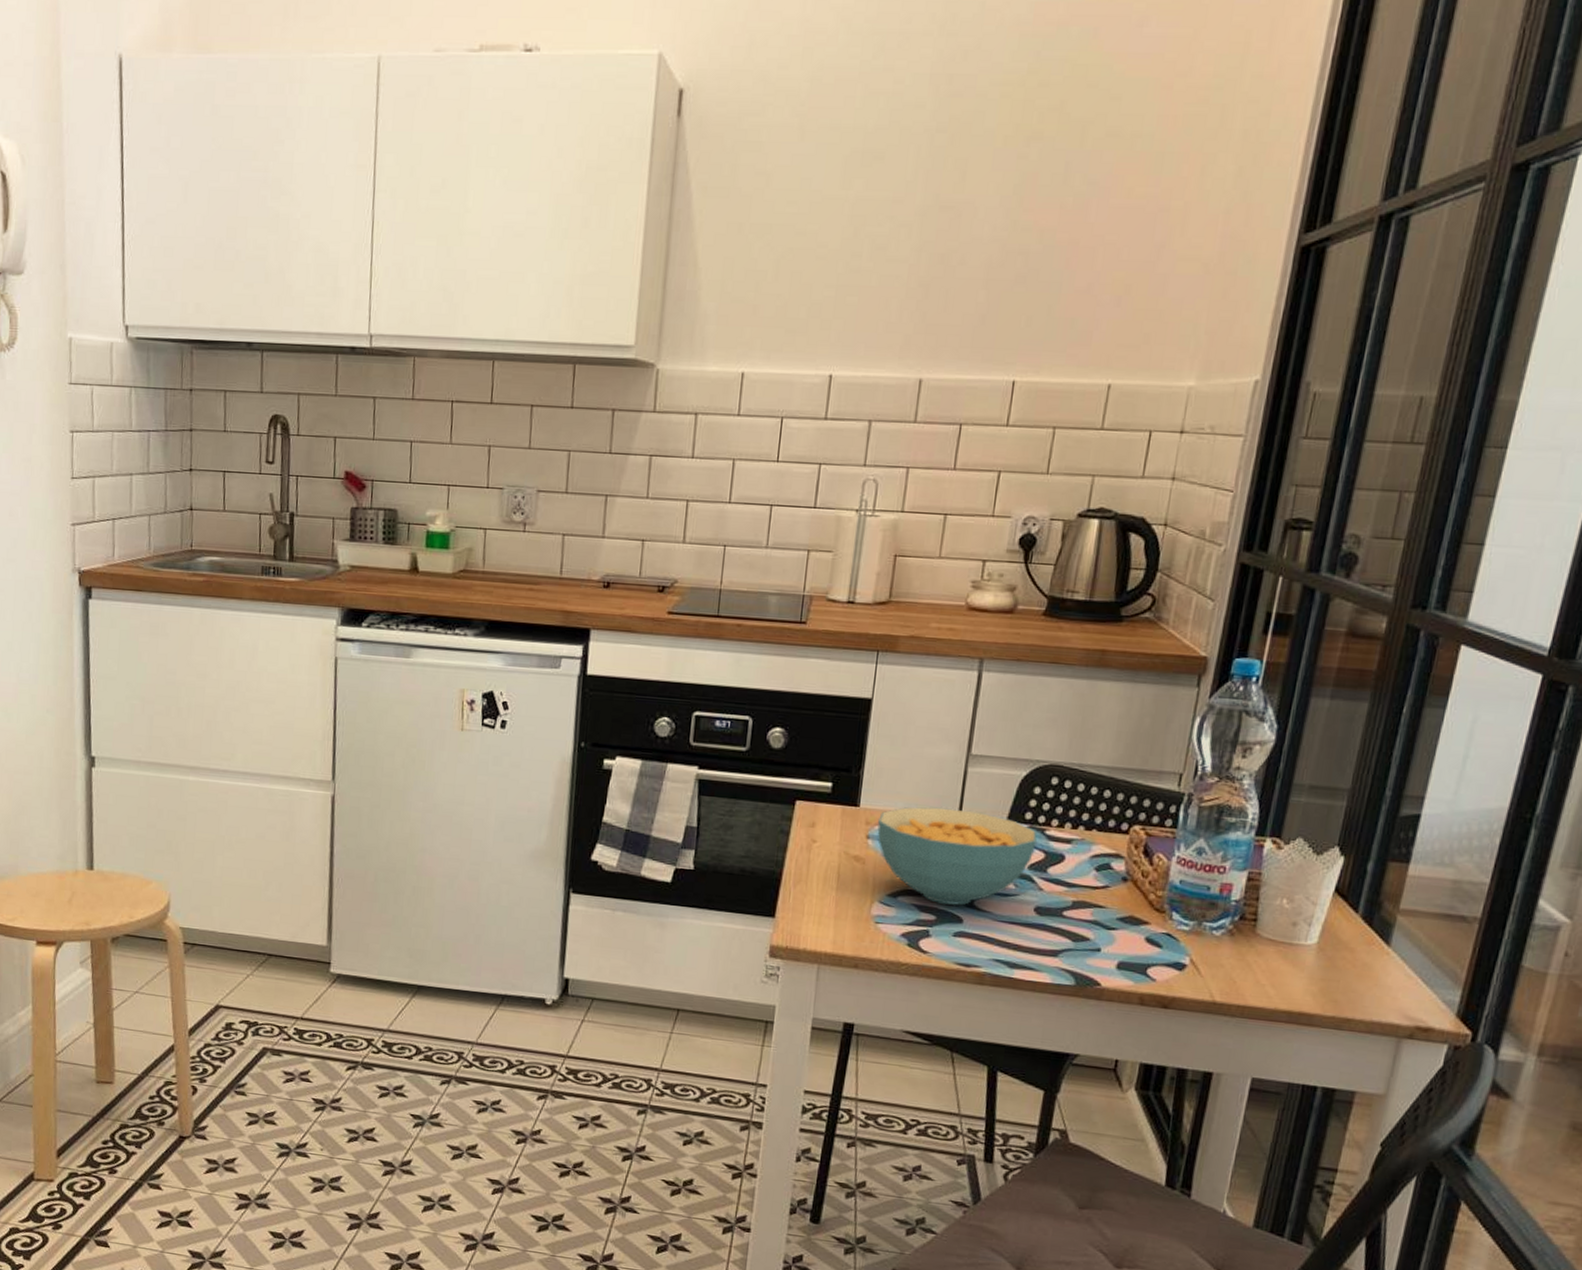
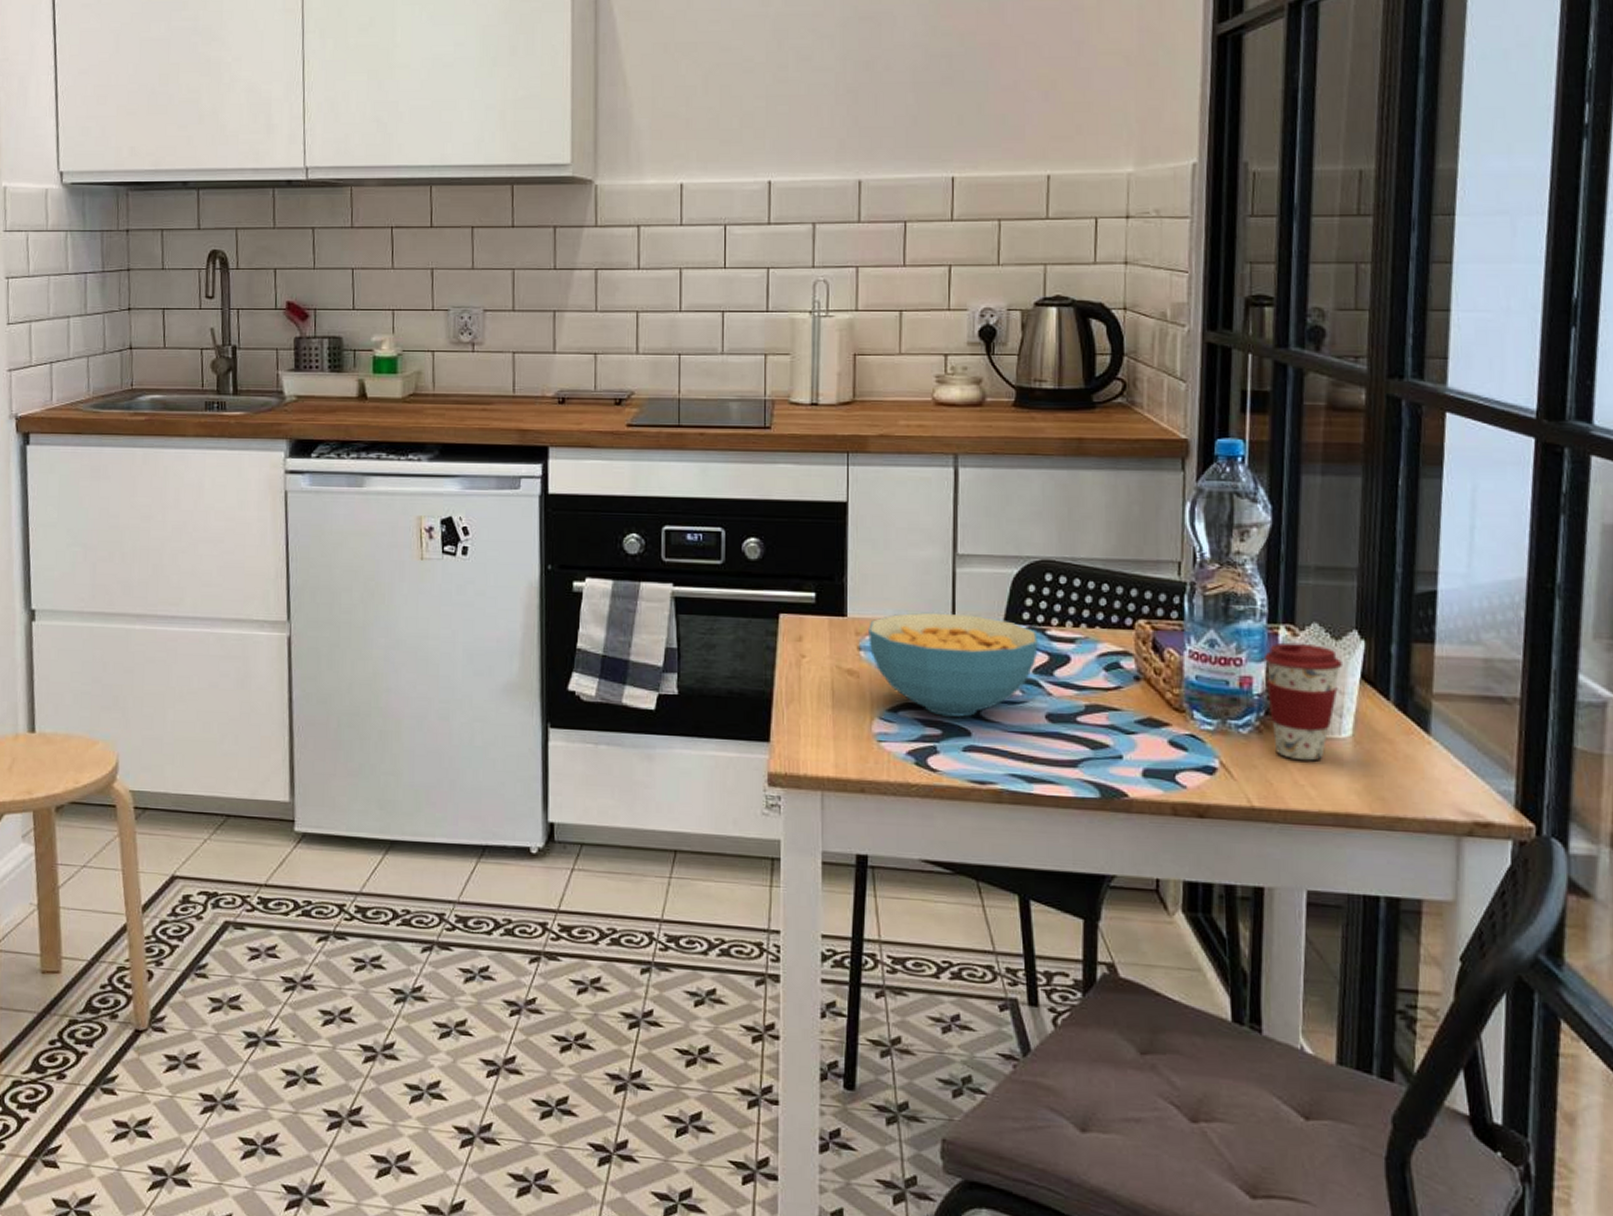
coffee cup: none [1243,854,1320,964] -> present [1265,642,1342,761]

